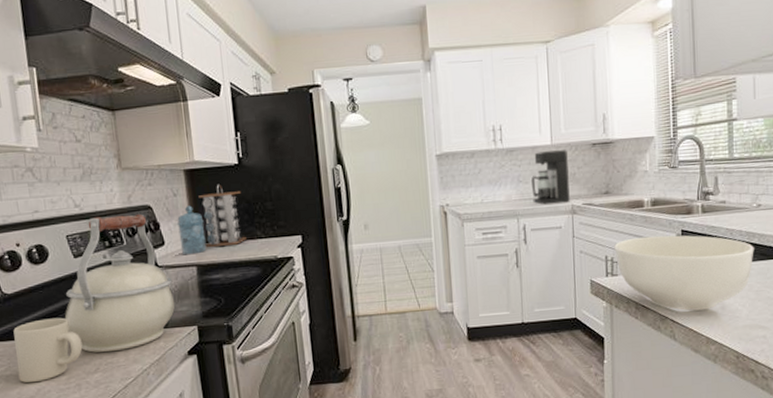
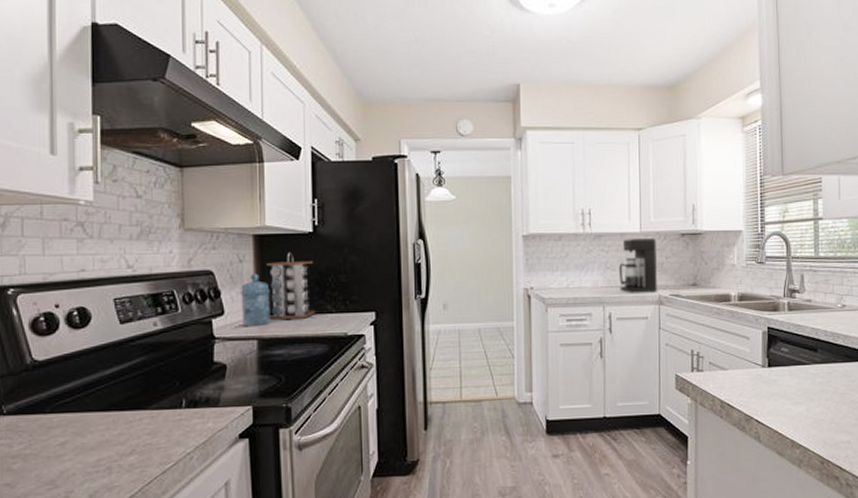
mug: present [13,317,83,383] -> none [39,390,119,464]
kettle: present [64,214,176,353] -> none [101,279,230,433]
bowl: present [614,235,754,311] -> none [700,331,839,412]

